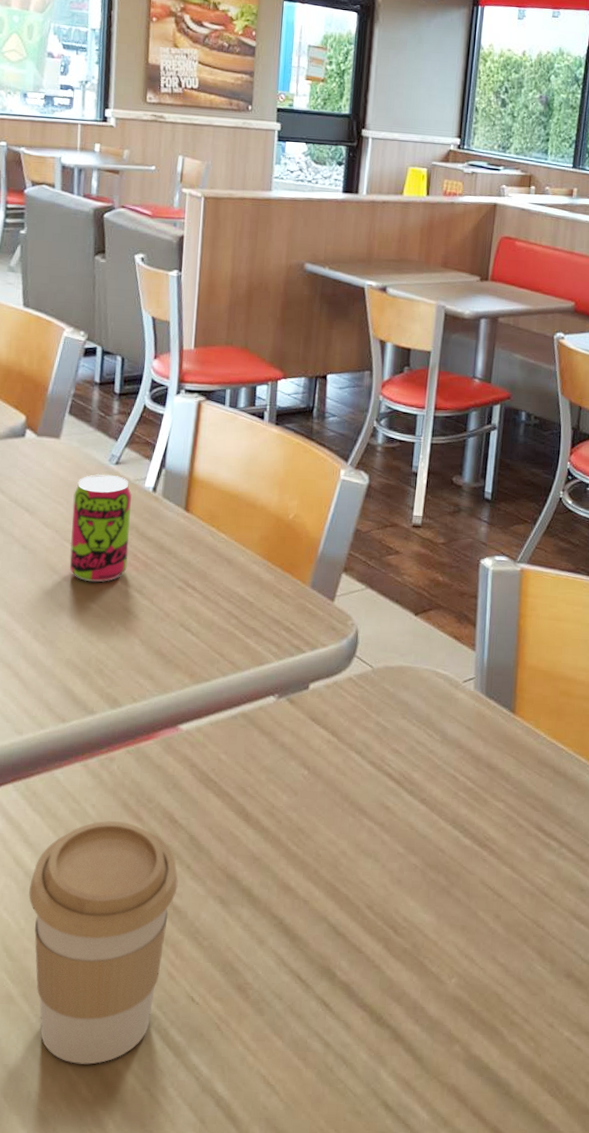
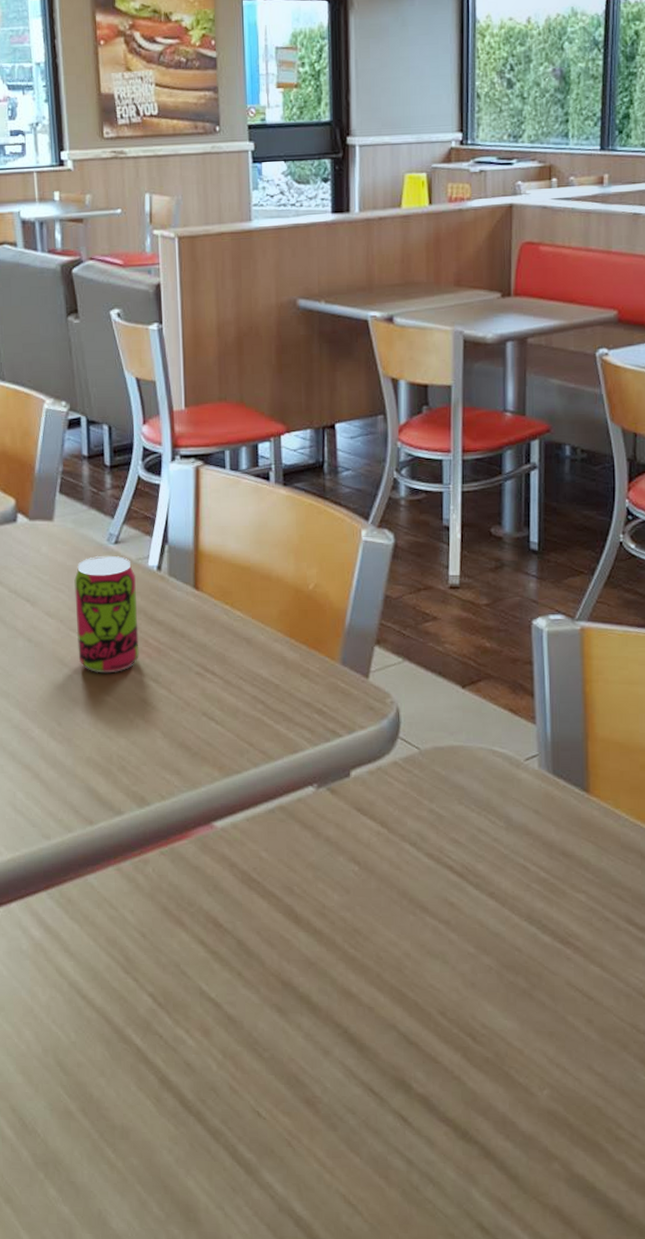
coffee cup: present [29,821,178,1065] -> none [76,927,230,1182]

